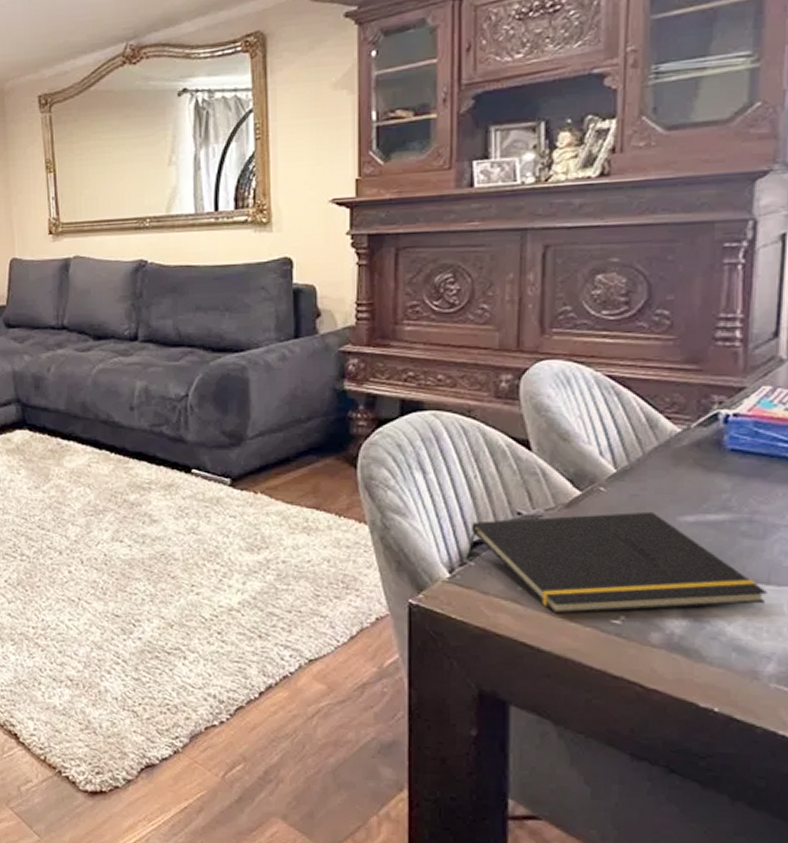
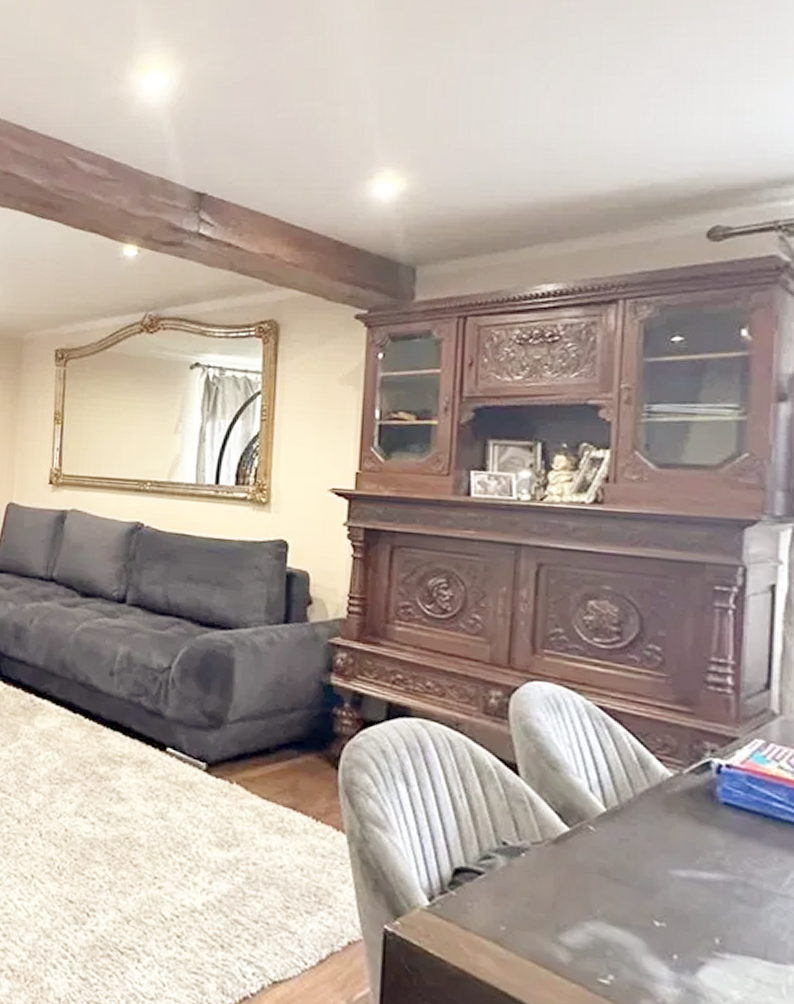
notepad: present [468,511,769,614] -> none [450,846,766,982]

